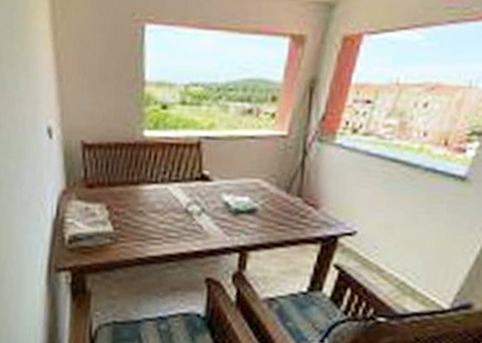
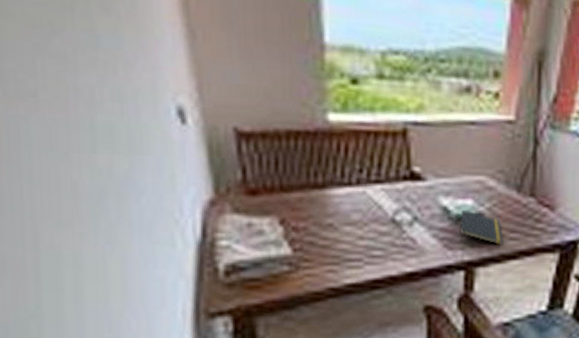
notepad: none [237,205,273,235] -> present [460,209,503,245]

